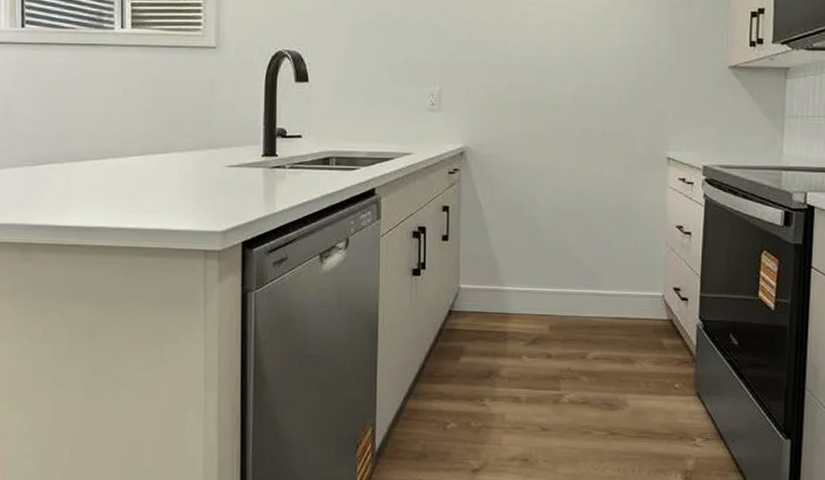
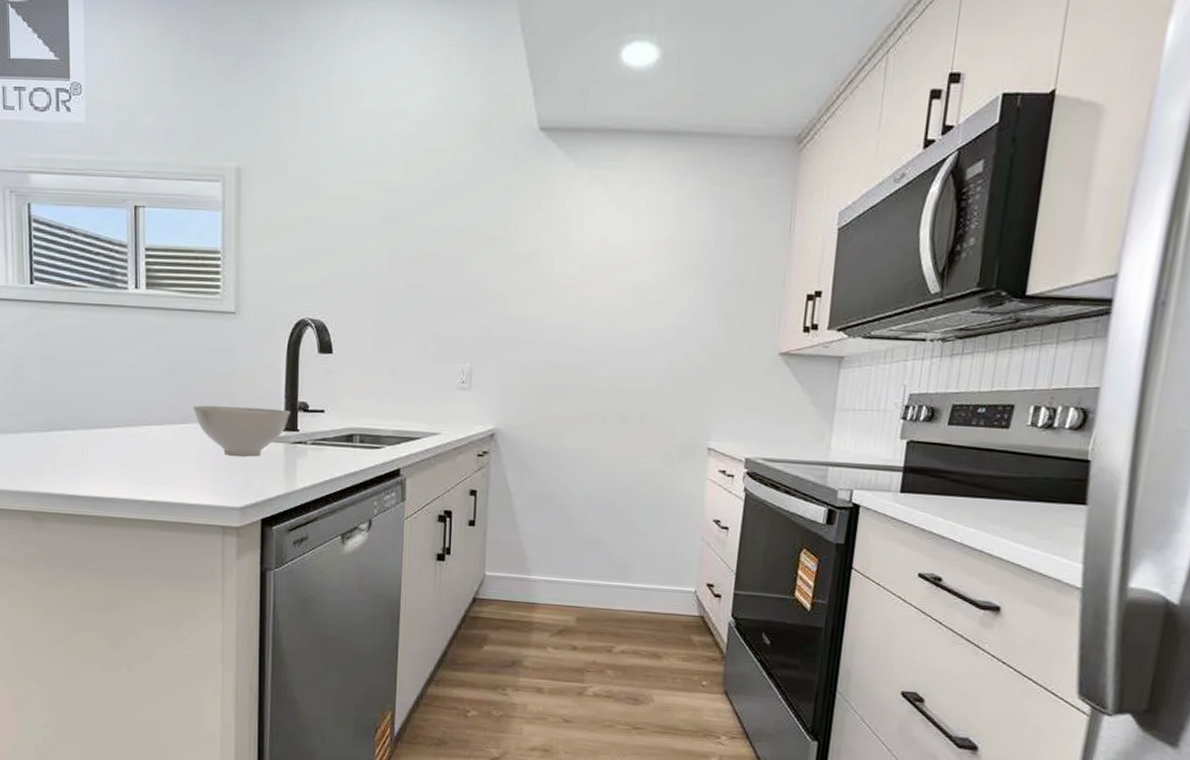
bowl: none [176,134,269,182] -> present [193,405,290,457]

